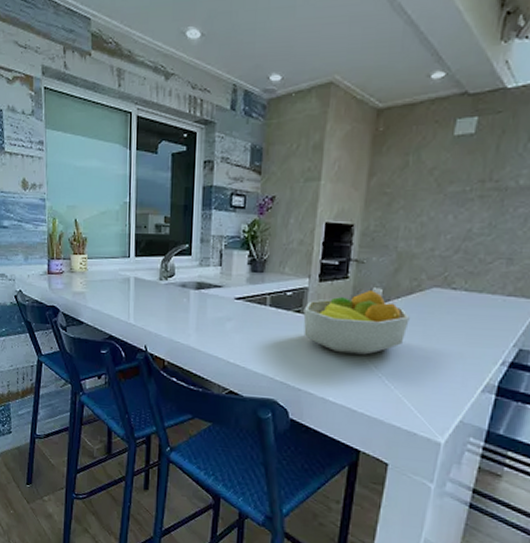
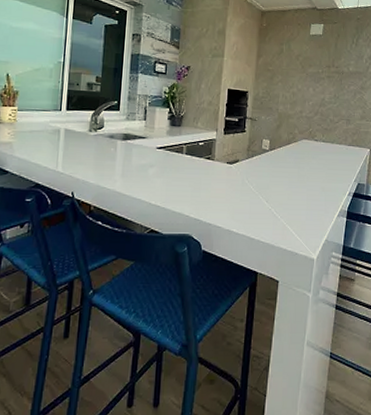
fruit bowl: present [303,289,410,355] -> none [212,141,289,192]

